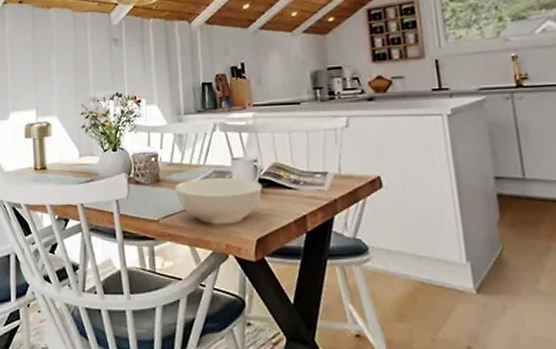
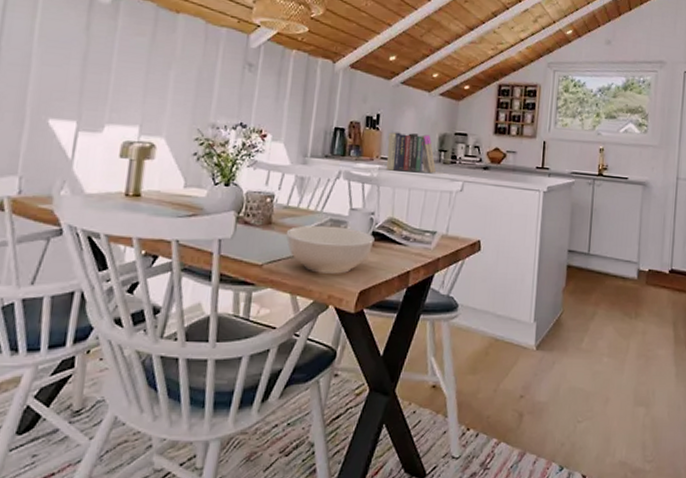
books: none [257,75,314,116] -> present [386,131,436,174]

